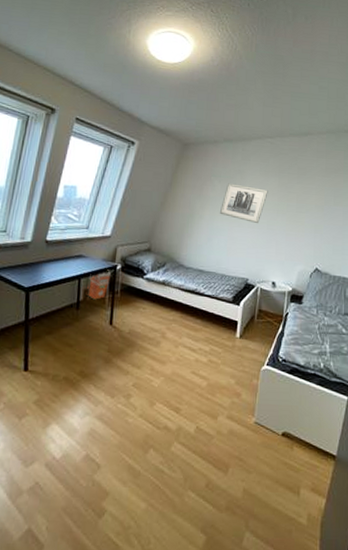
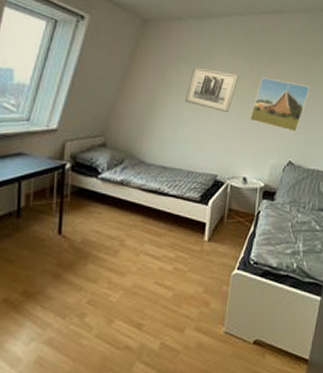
waste bin: present [85,269,111,300] -> none [28,169,58,206]
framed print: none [278,192,336,242] -> present [250,77,310,132]

